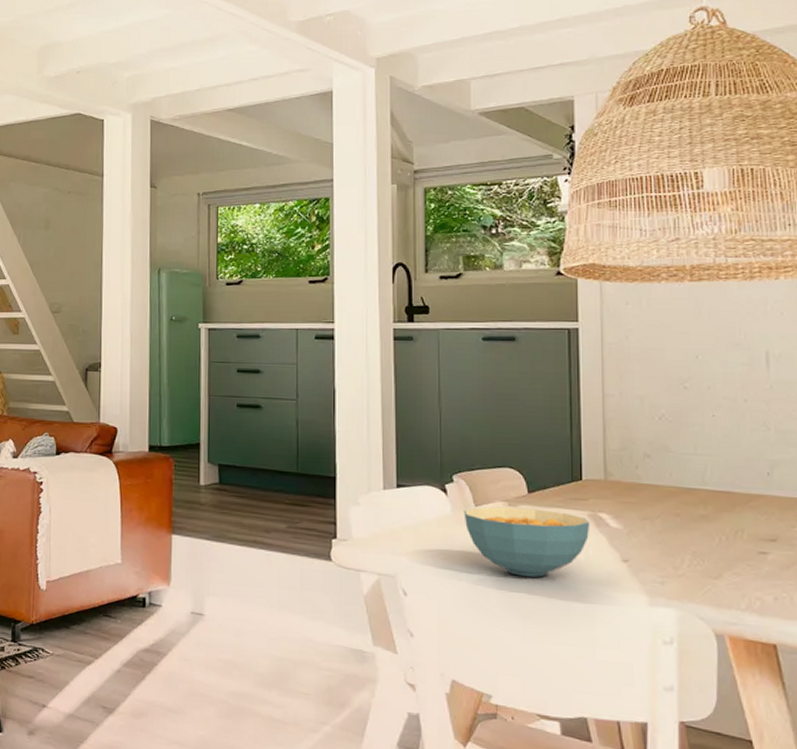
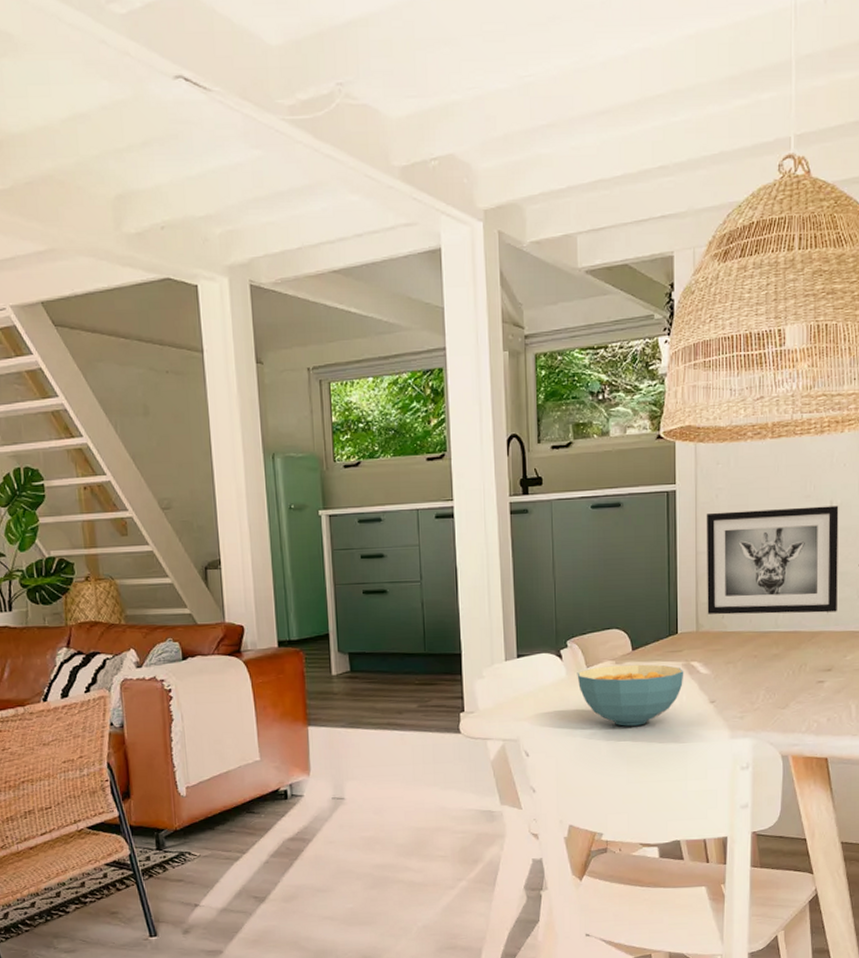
wall art: none [614,354,781,475] -> present [706,505,839,615]

